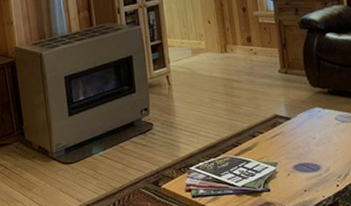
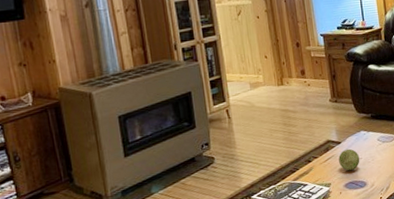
decorative ball: none [287,126,313,151] -> present [338,148,360,171]

